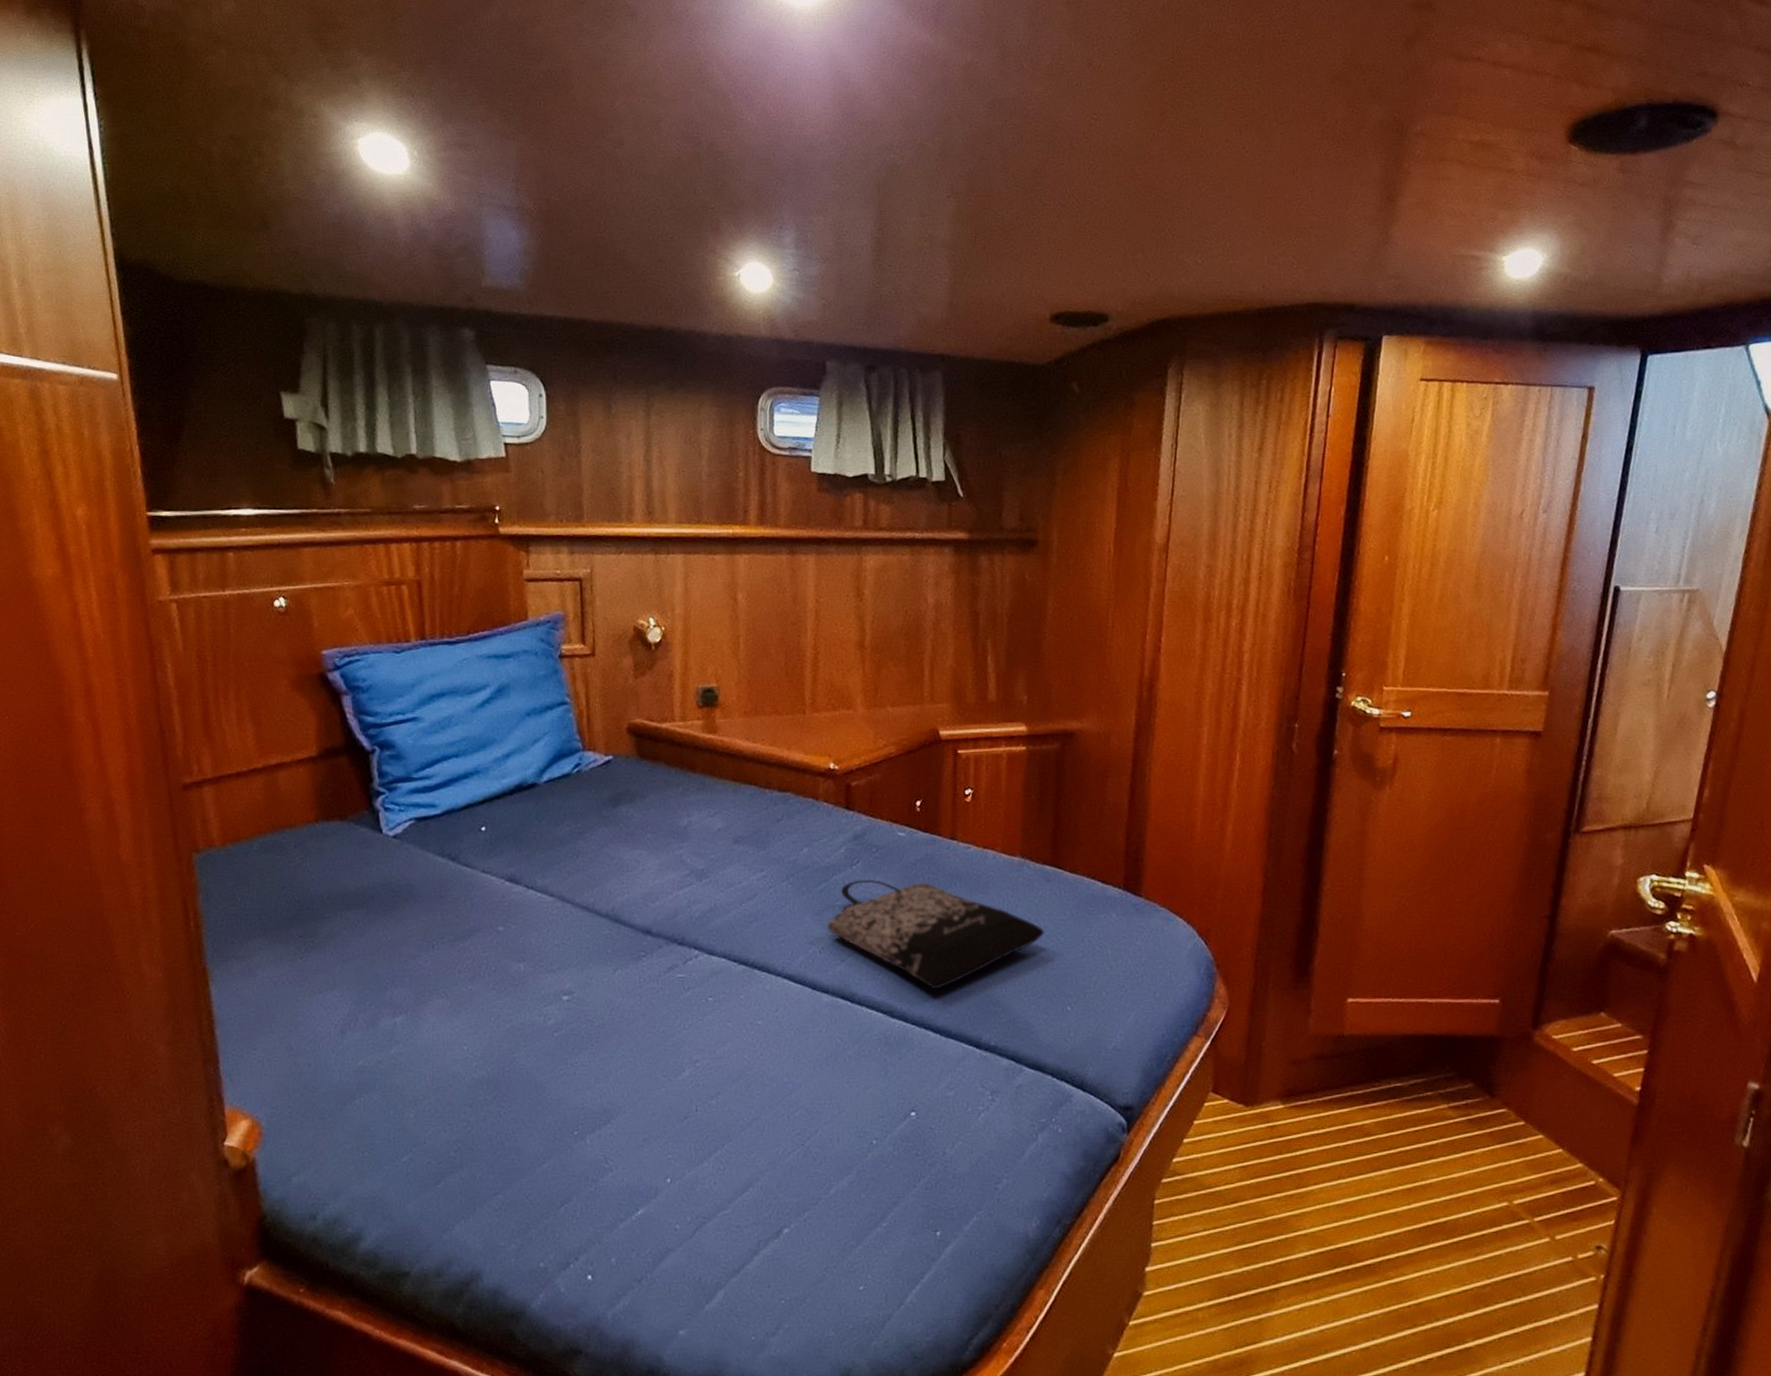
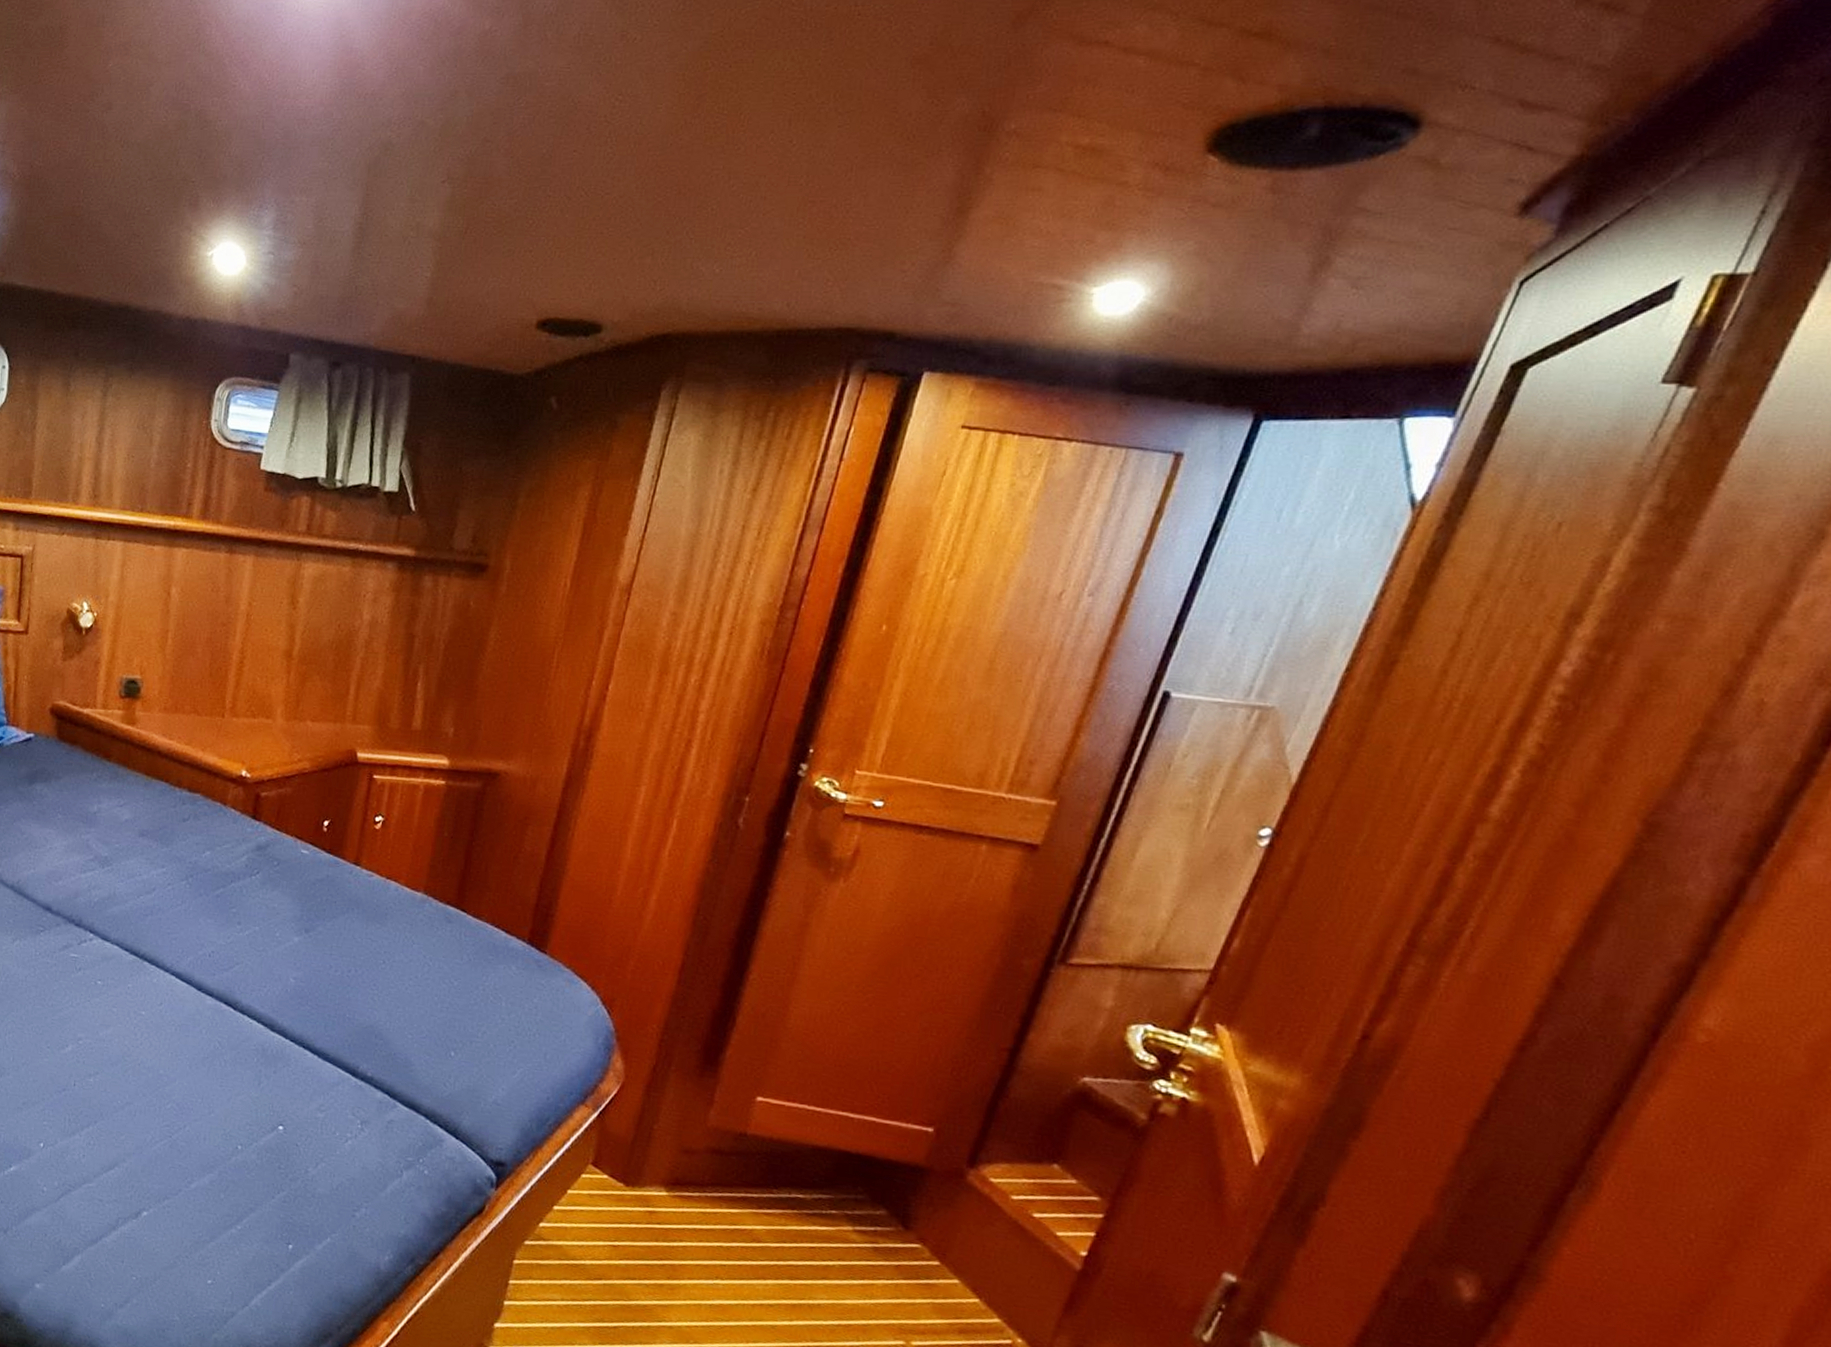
tote bag: present [827,879,1045,990] -> none [219,890,439,1012]

